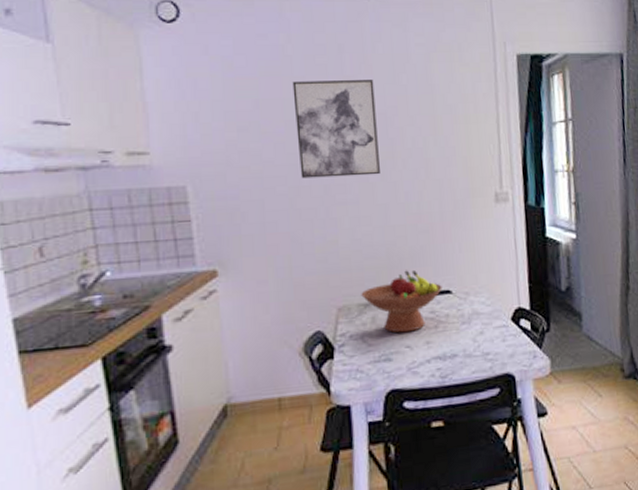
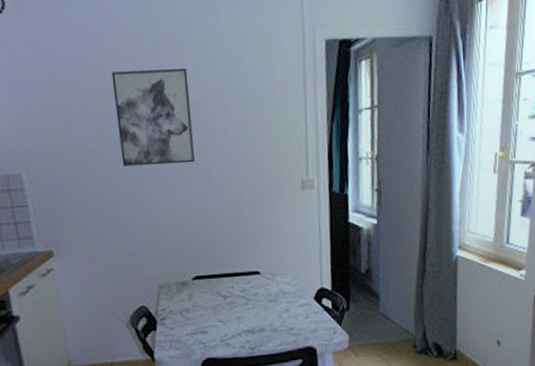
fruit bowl: present [361,270,442,333] -> none [179,252,252,309]

